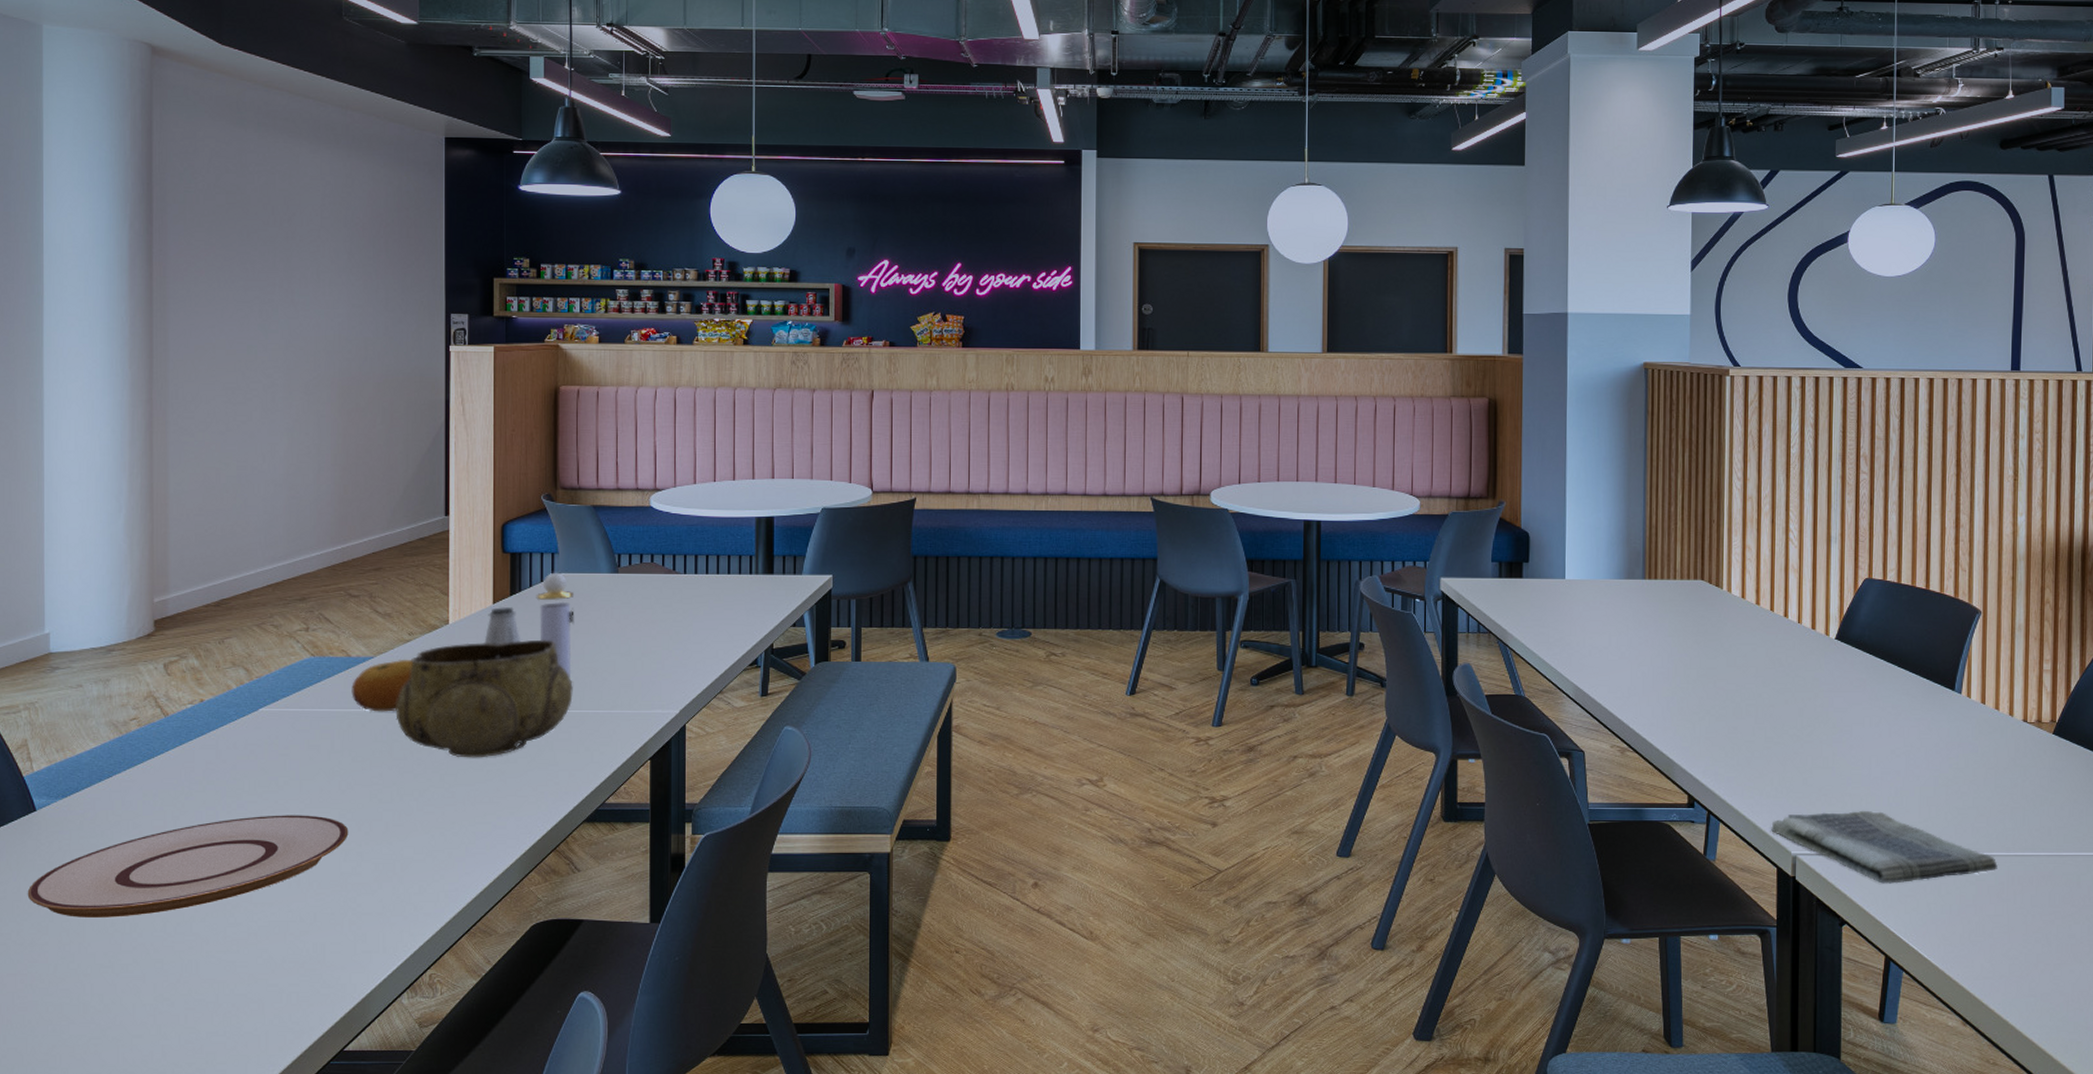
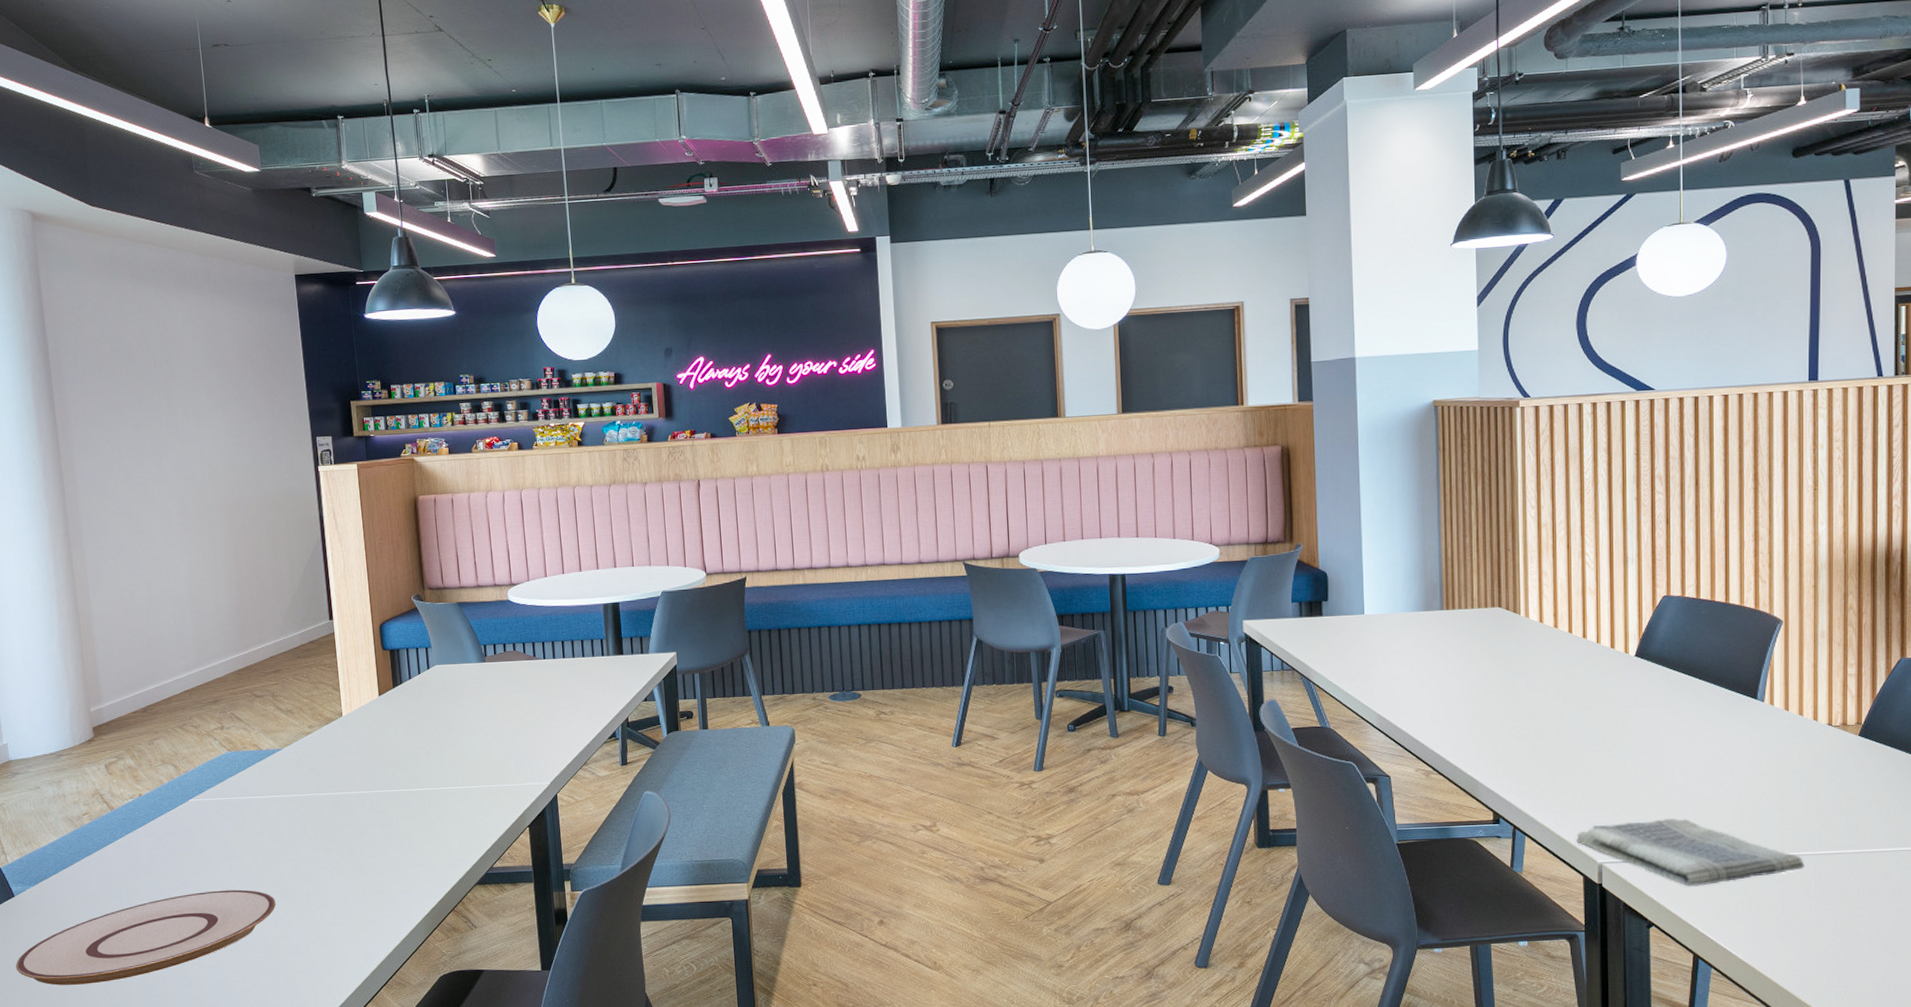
fruit: present [351,659,413,712] -> none [265,749,315,797]
decorative bowl: present [396,639,573,758] -> none [304,725,456,834]
saltshaker: present [484,607,521,658] -> none [374,698,407,744]
perfume bottle: present [536,572,575,678] -> none [415,664,453,758]

